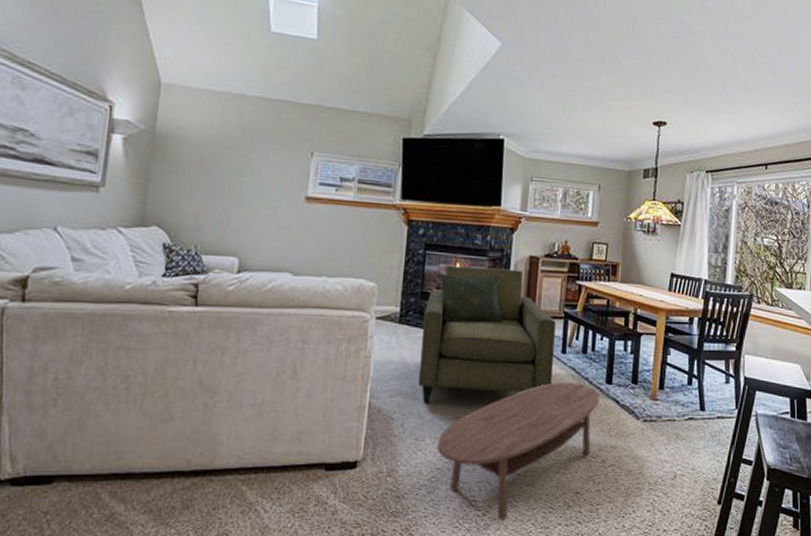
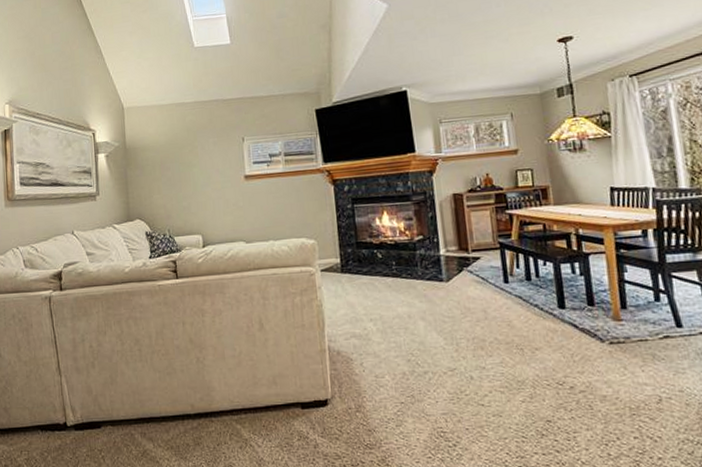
armchair: present [418,265,556,404] -> none [362,208,500,343]
coffee table: present [436,382,600,522] -> none [396,310,556,452]

